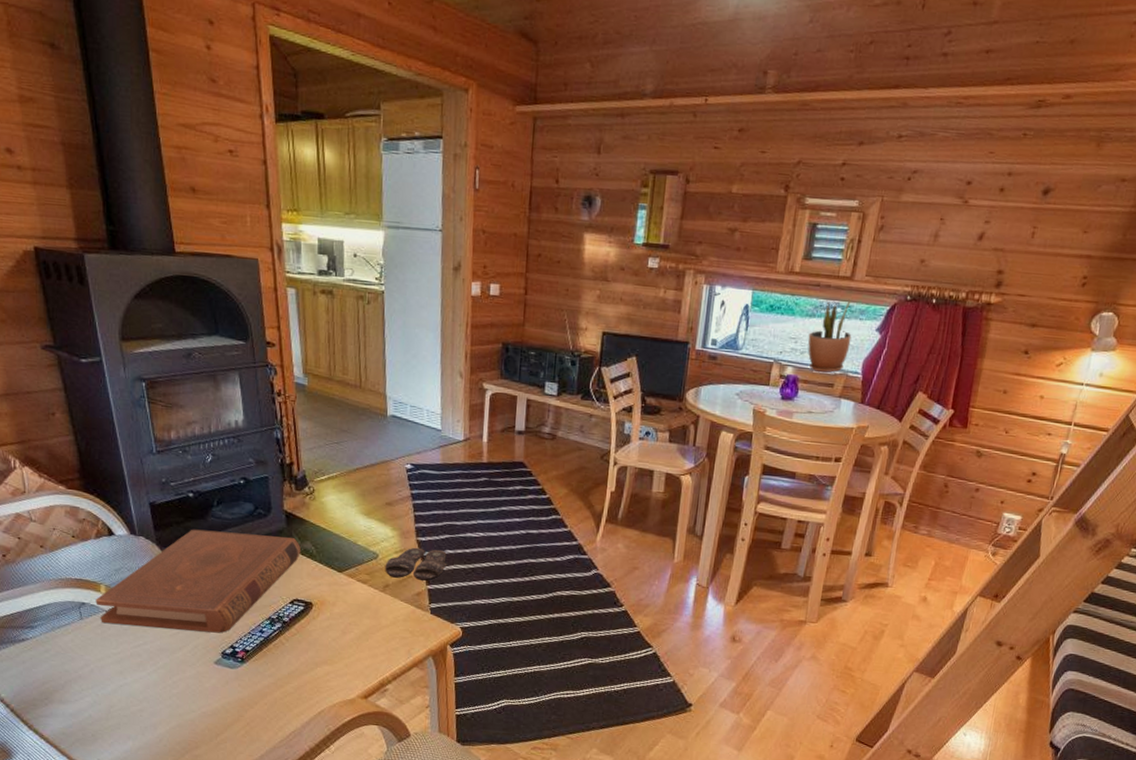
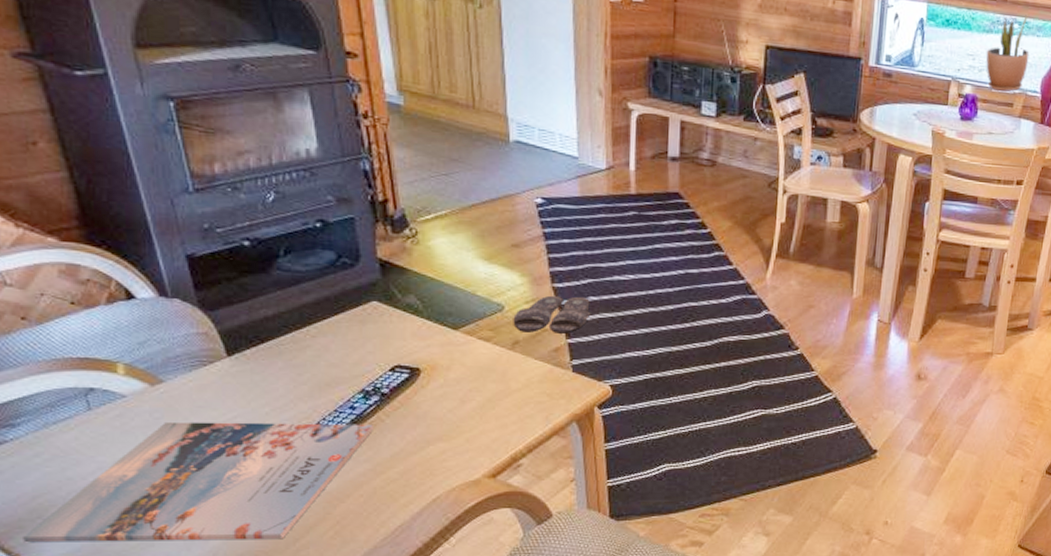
magazine: none [36,632,276,734] -> present [23,421,373,543]
book: present [95,529,301,633] -> none [110,286,402,414]

